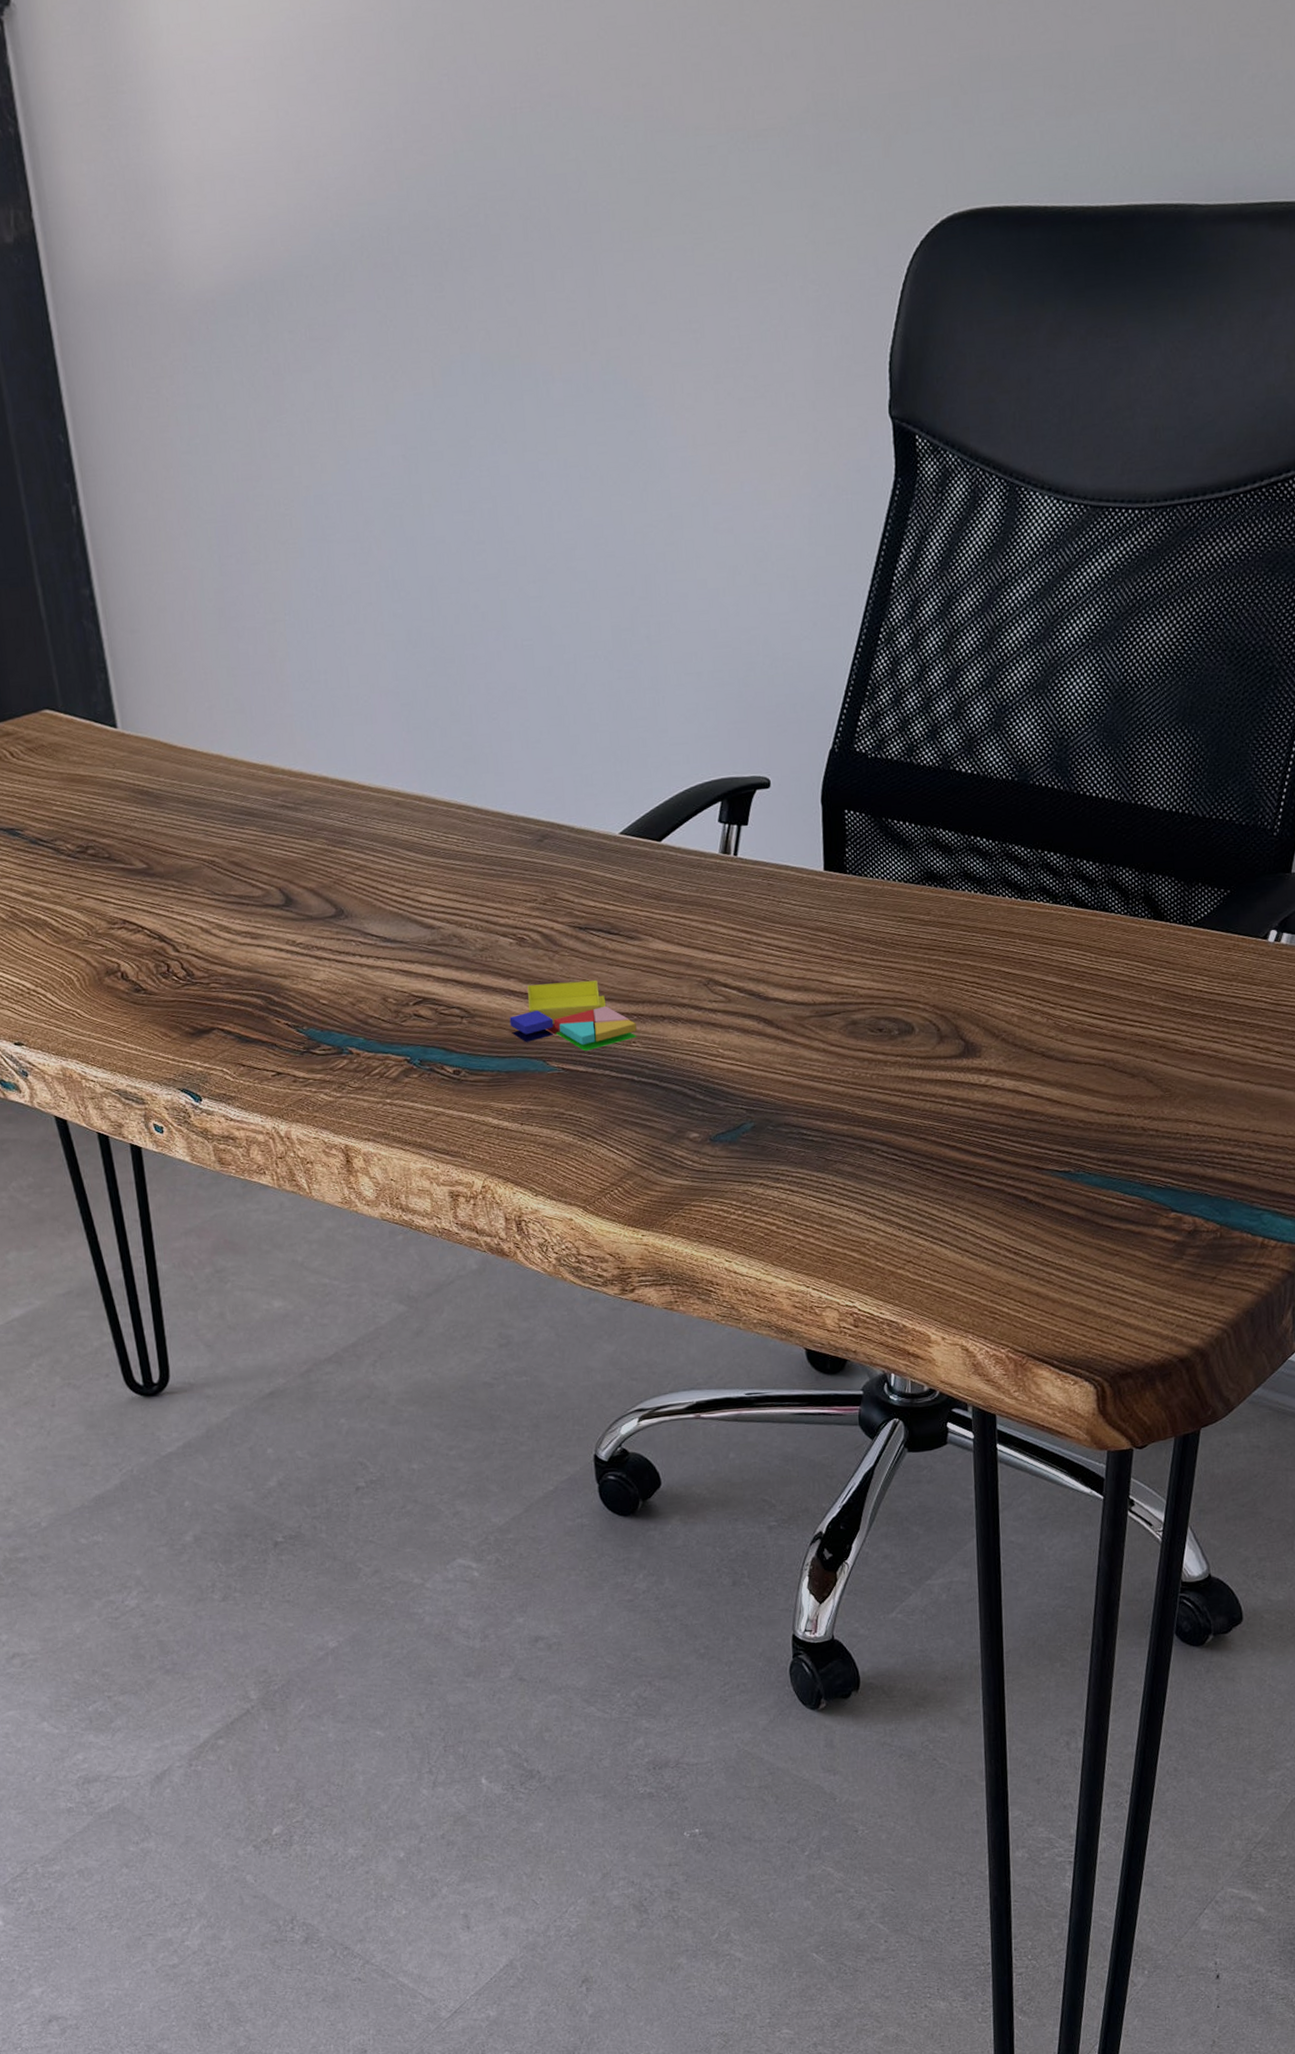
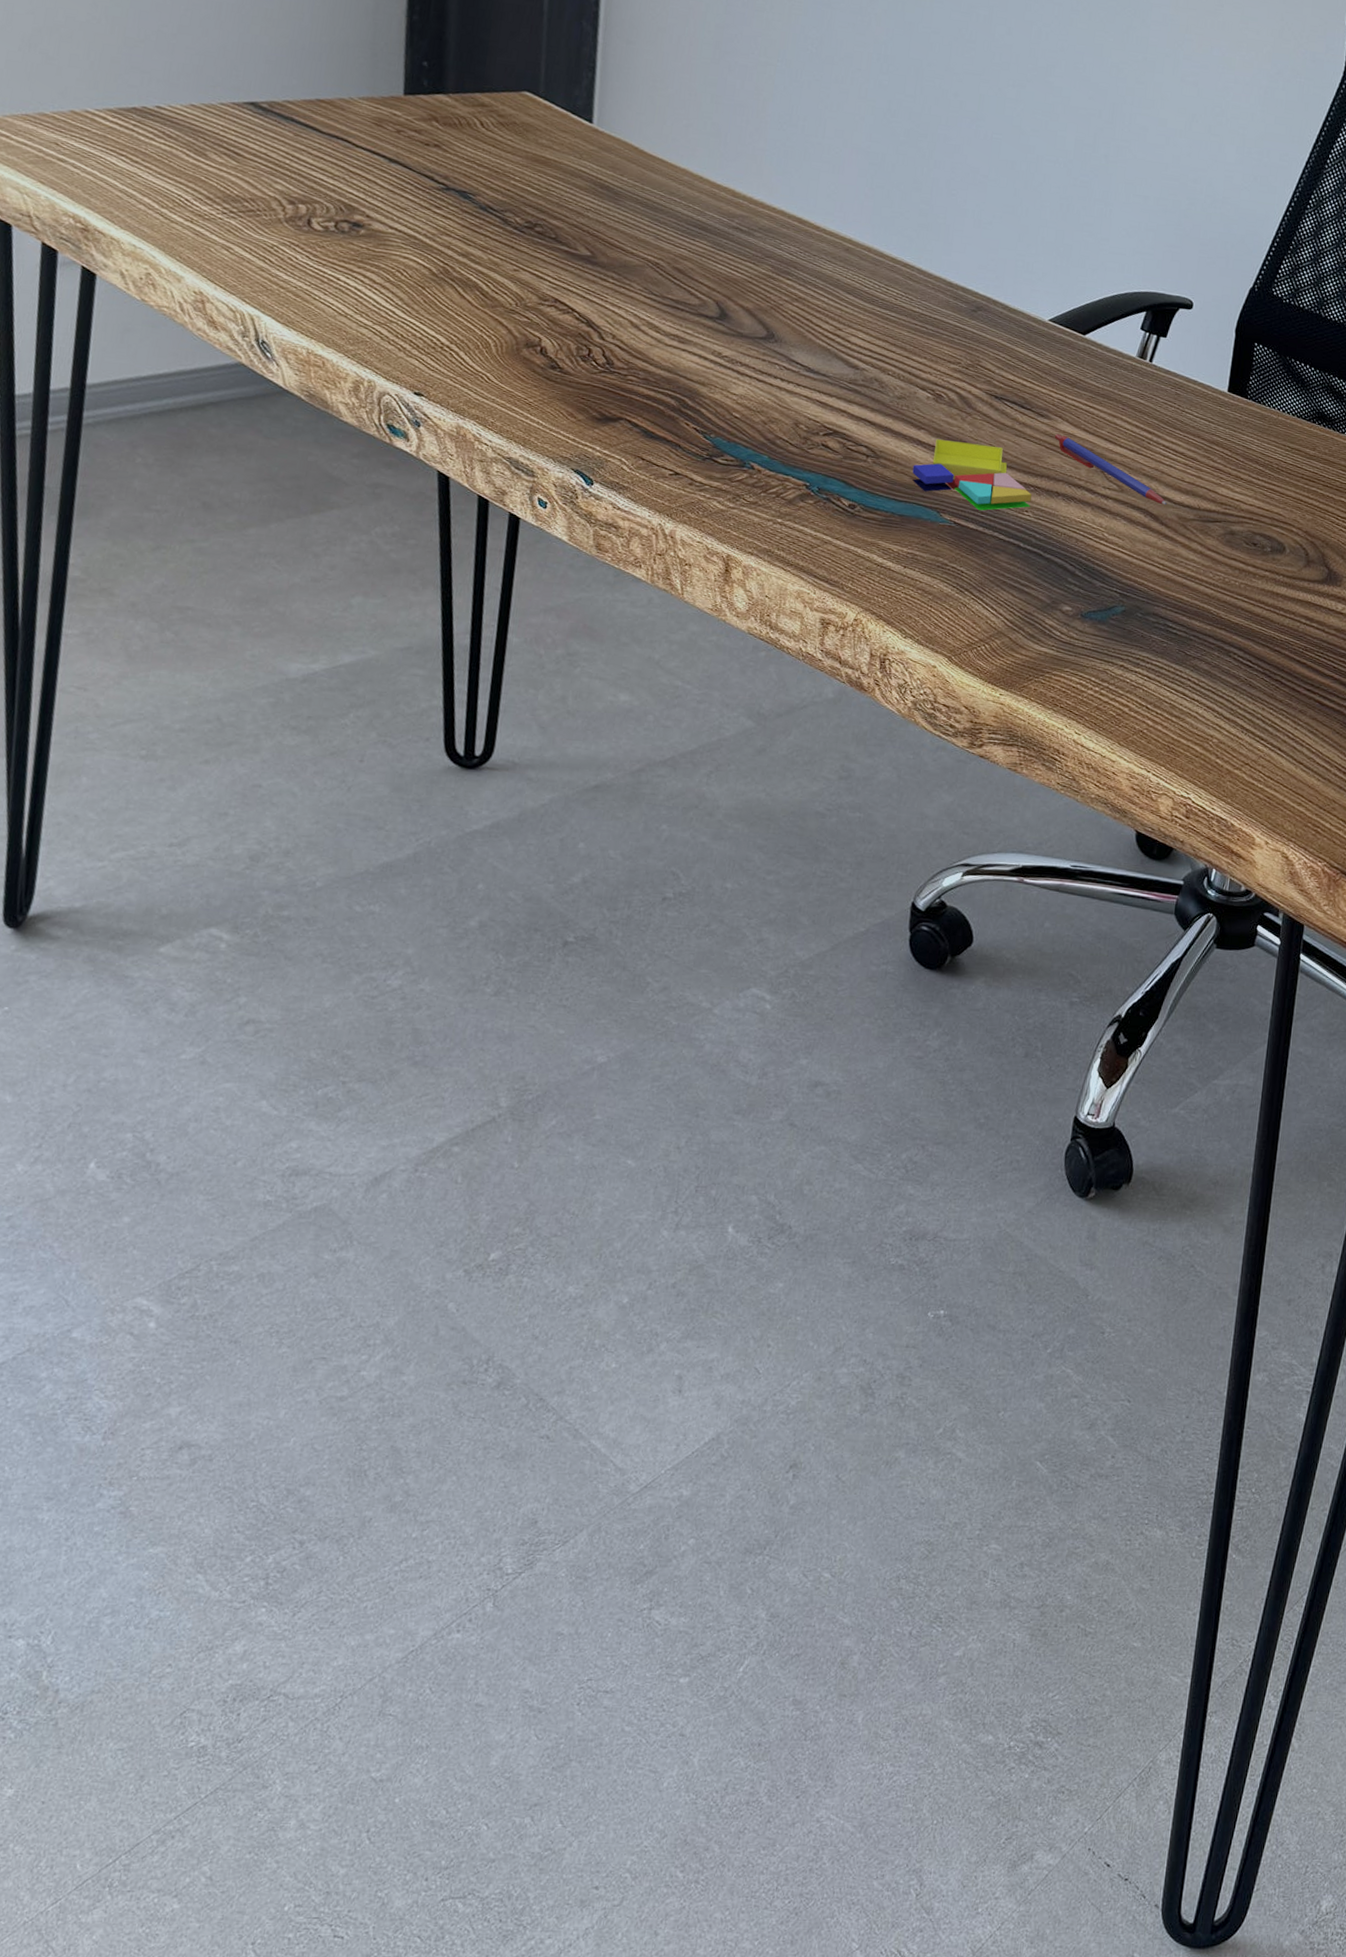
pen: none [648,953,779,1007] -> present [1054,433,1166,506]

